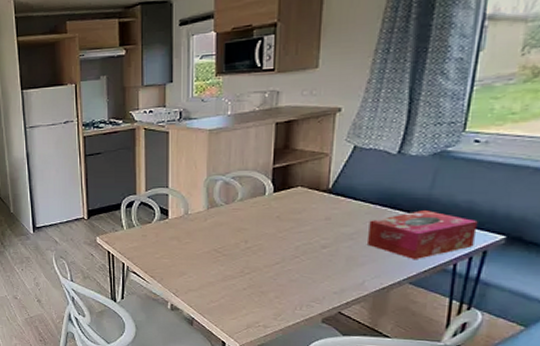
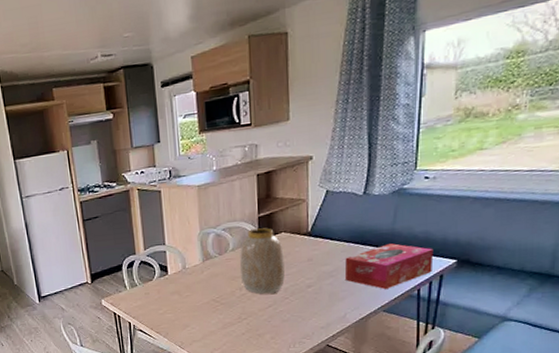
vase: none [246,180,299,250] -> present [239,228,286,294]

